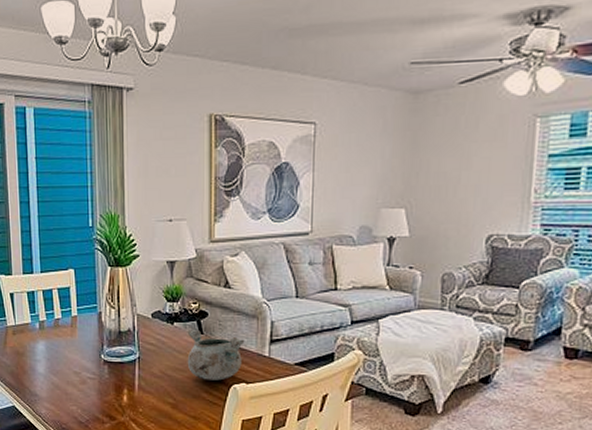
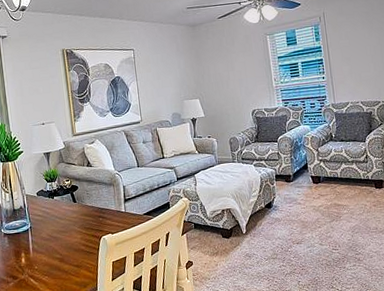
decorative bowl: present [187,329,245,381] -> none [65,199,107,236]

